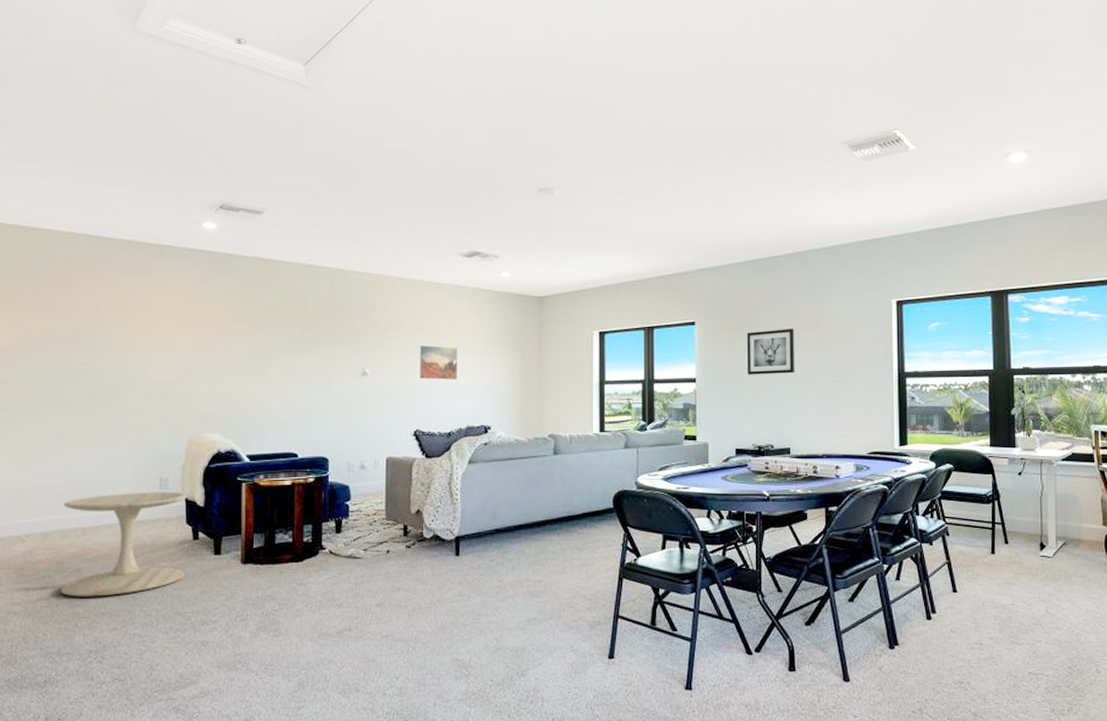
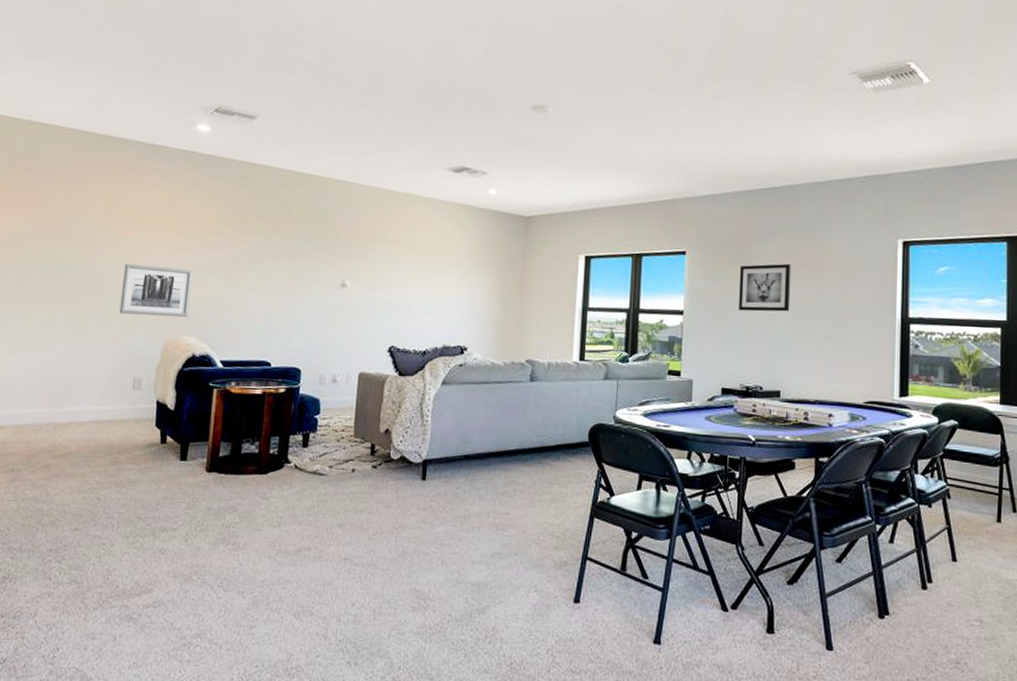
side table: present [60,492,187,597] -> none [27,391,159,495]
wall art: none [139,366,211,416] -> present [119,264,193,318]
wall art: present [420,345,457,380] -> none [399,260,439,297]

